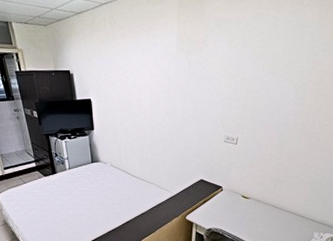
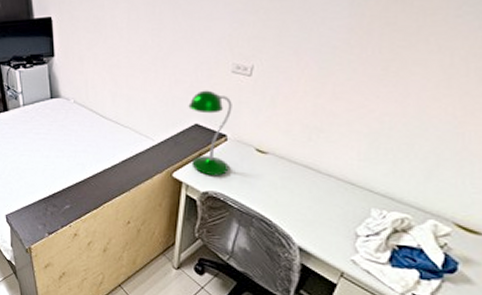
desk lamp: none [195,155,225,217] -> present [188,90,232,176]

